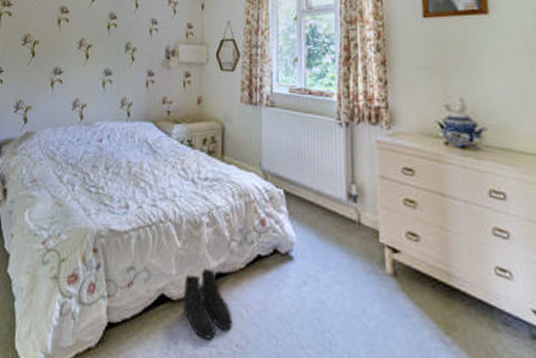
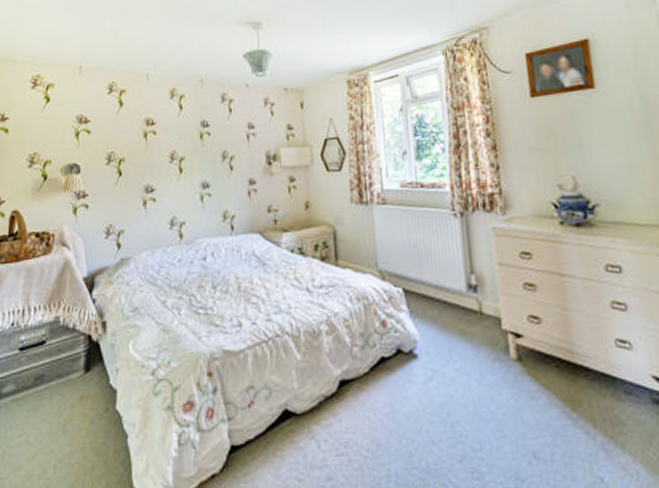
boots: present [183,267,233,340] -> none [307,376,361,449]

